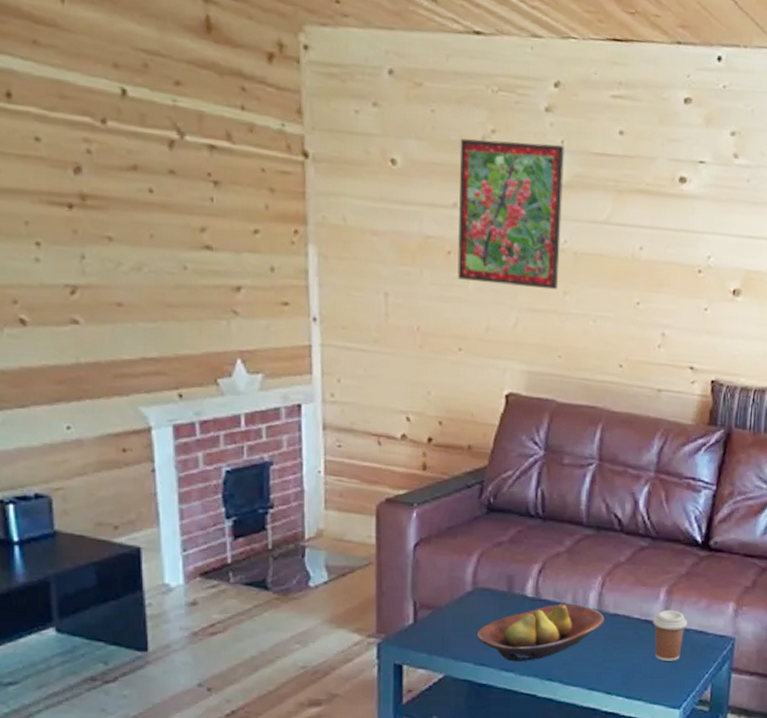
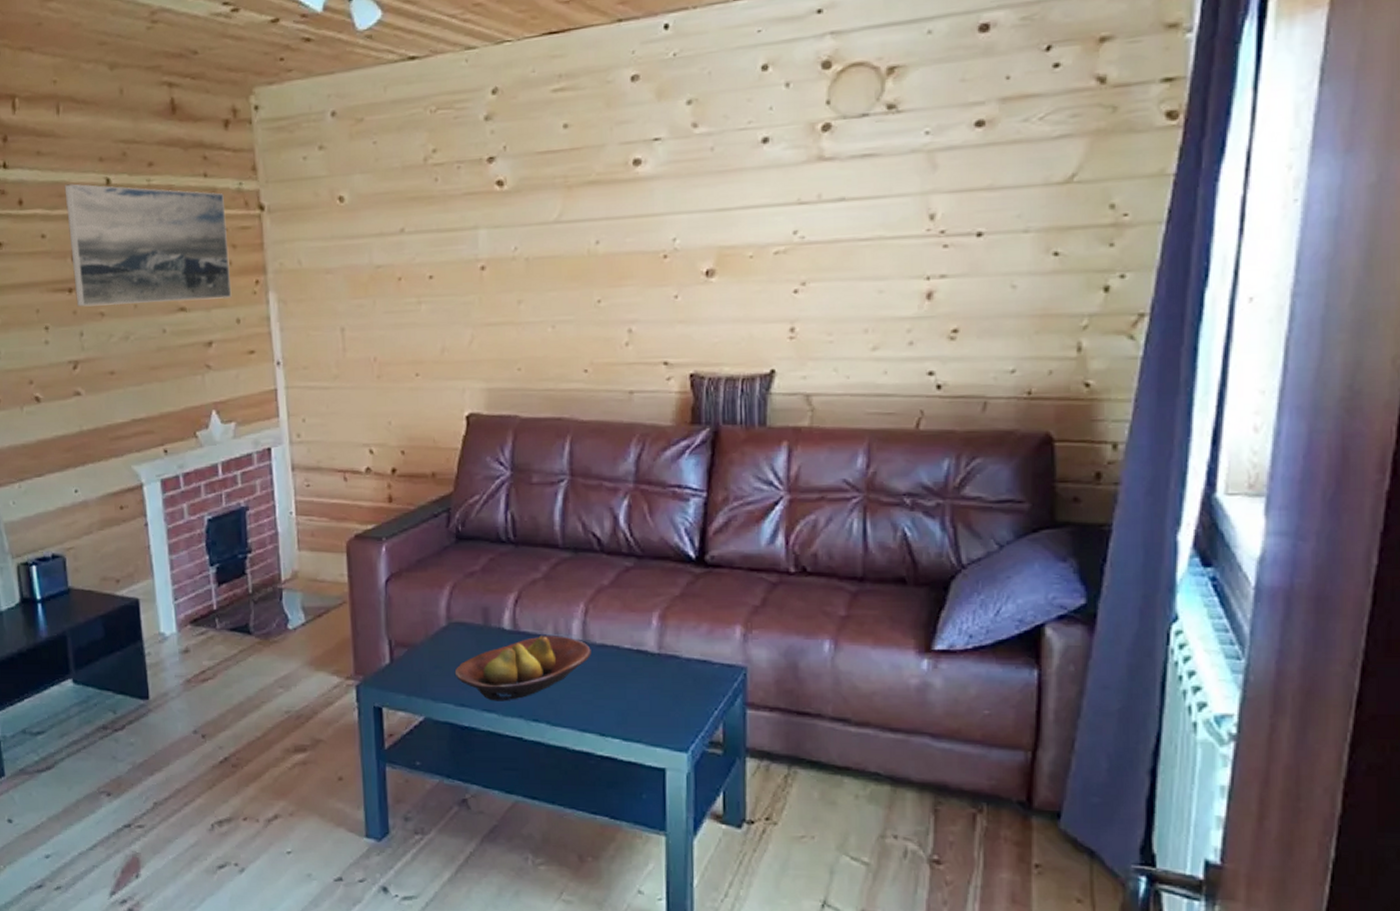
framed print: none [67,85,267,245] -> present [64,184,232,307]
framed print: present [457,139,564,290] -> none [403,152,512,304]
coffee cup: present [653,610,688,661] -> none [646,637,688,696]

